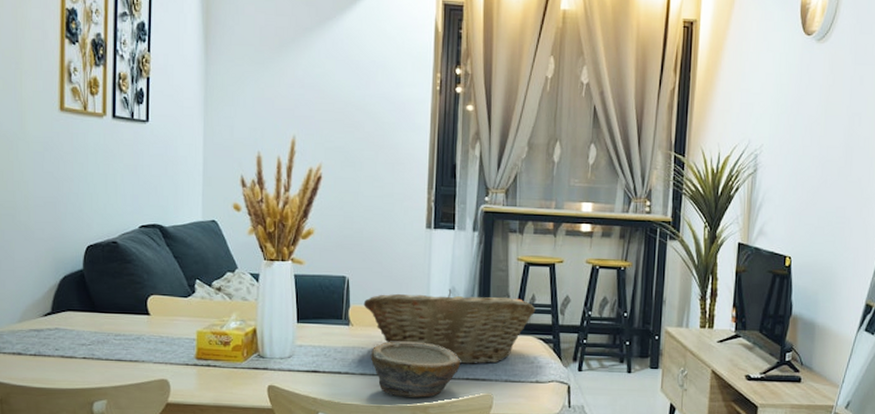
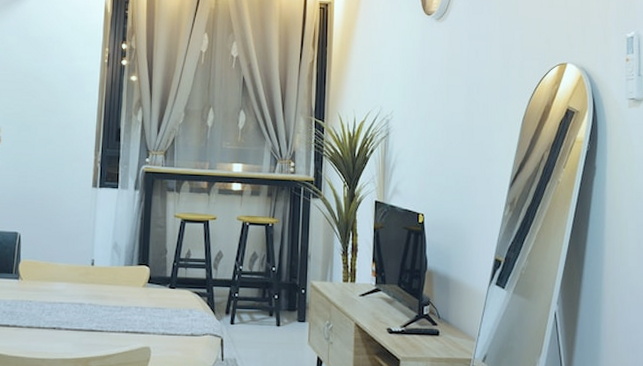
fruit basket: present [363,289,536,365] -> none [33,244,191,318]
bowl: present [371,341,460,398] -> none [38,294,121,351]

